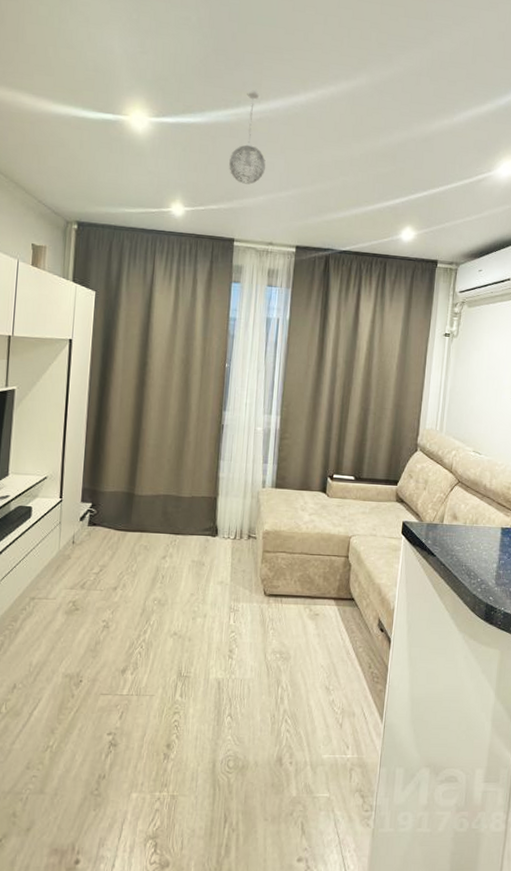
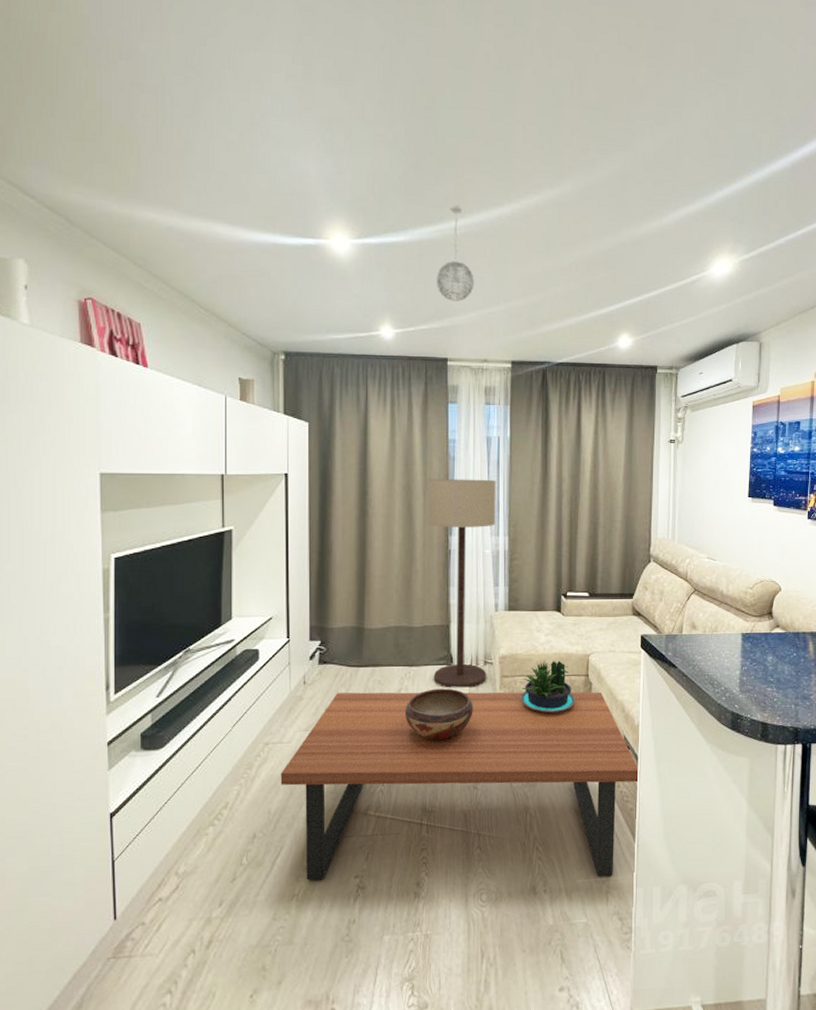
coffee table: none [43,555,392,753] -> present [280,692,640,880]
decorative bowl: none [167,558,235,609] -> present [404,688,473,741]
floor lamp: none [197,354,273,560] -> present [427,478,496,688]
potted plant: none [280,539,335,591] -> present [520,660,576,714]

